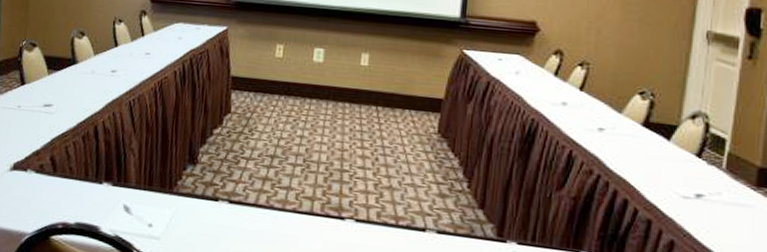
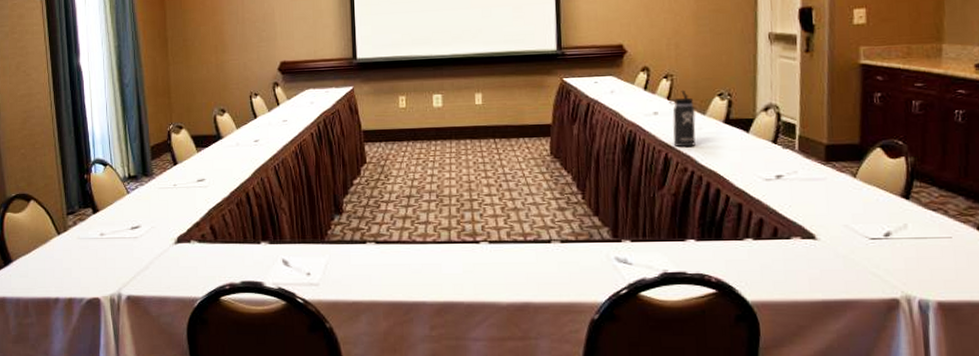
thermos bottle: none [580,81,611,148] -> present [669,89,696,148]

